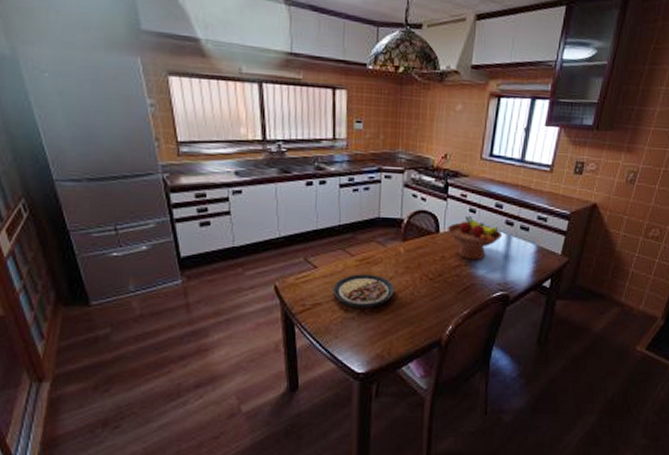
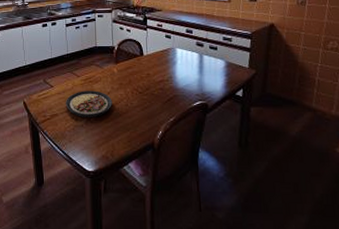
fruit bowl: present [448,215,503,260] -> none [150,40,195,76]

